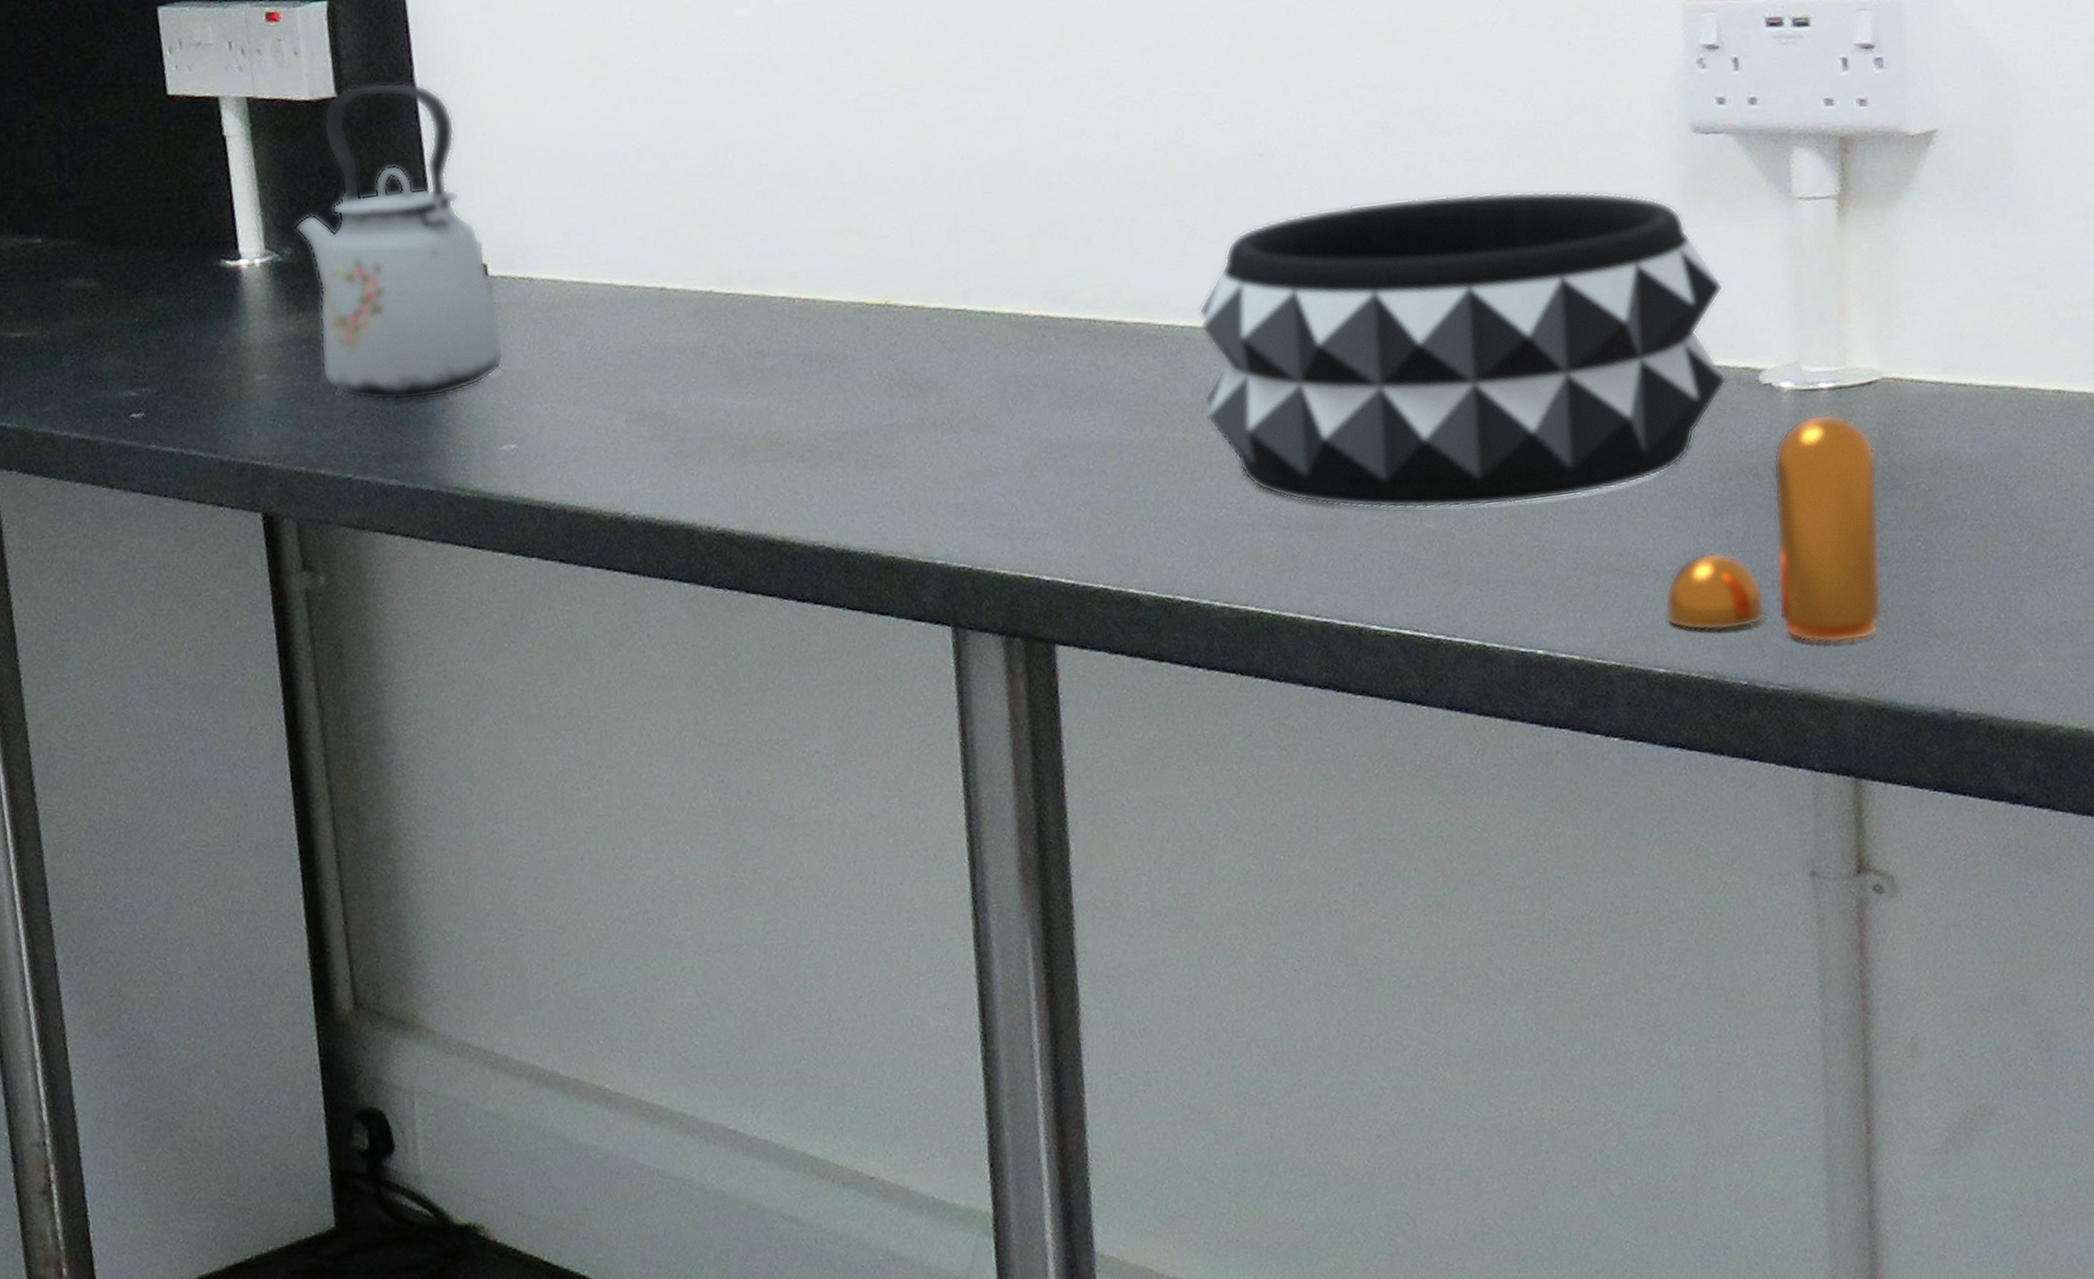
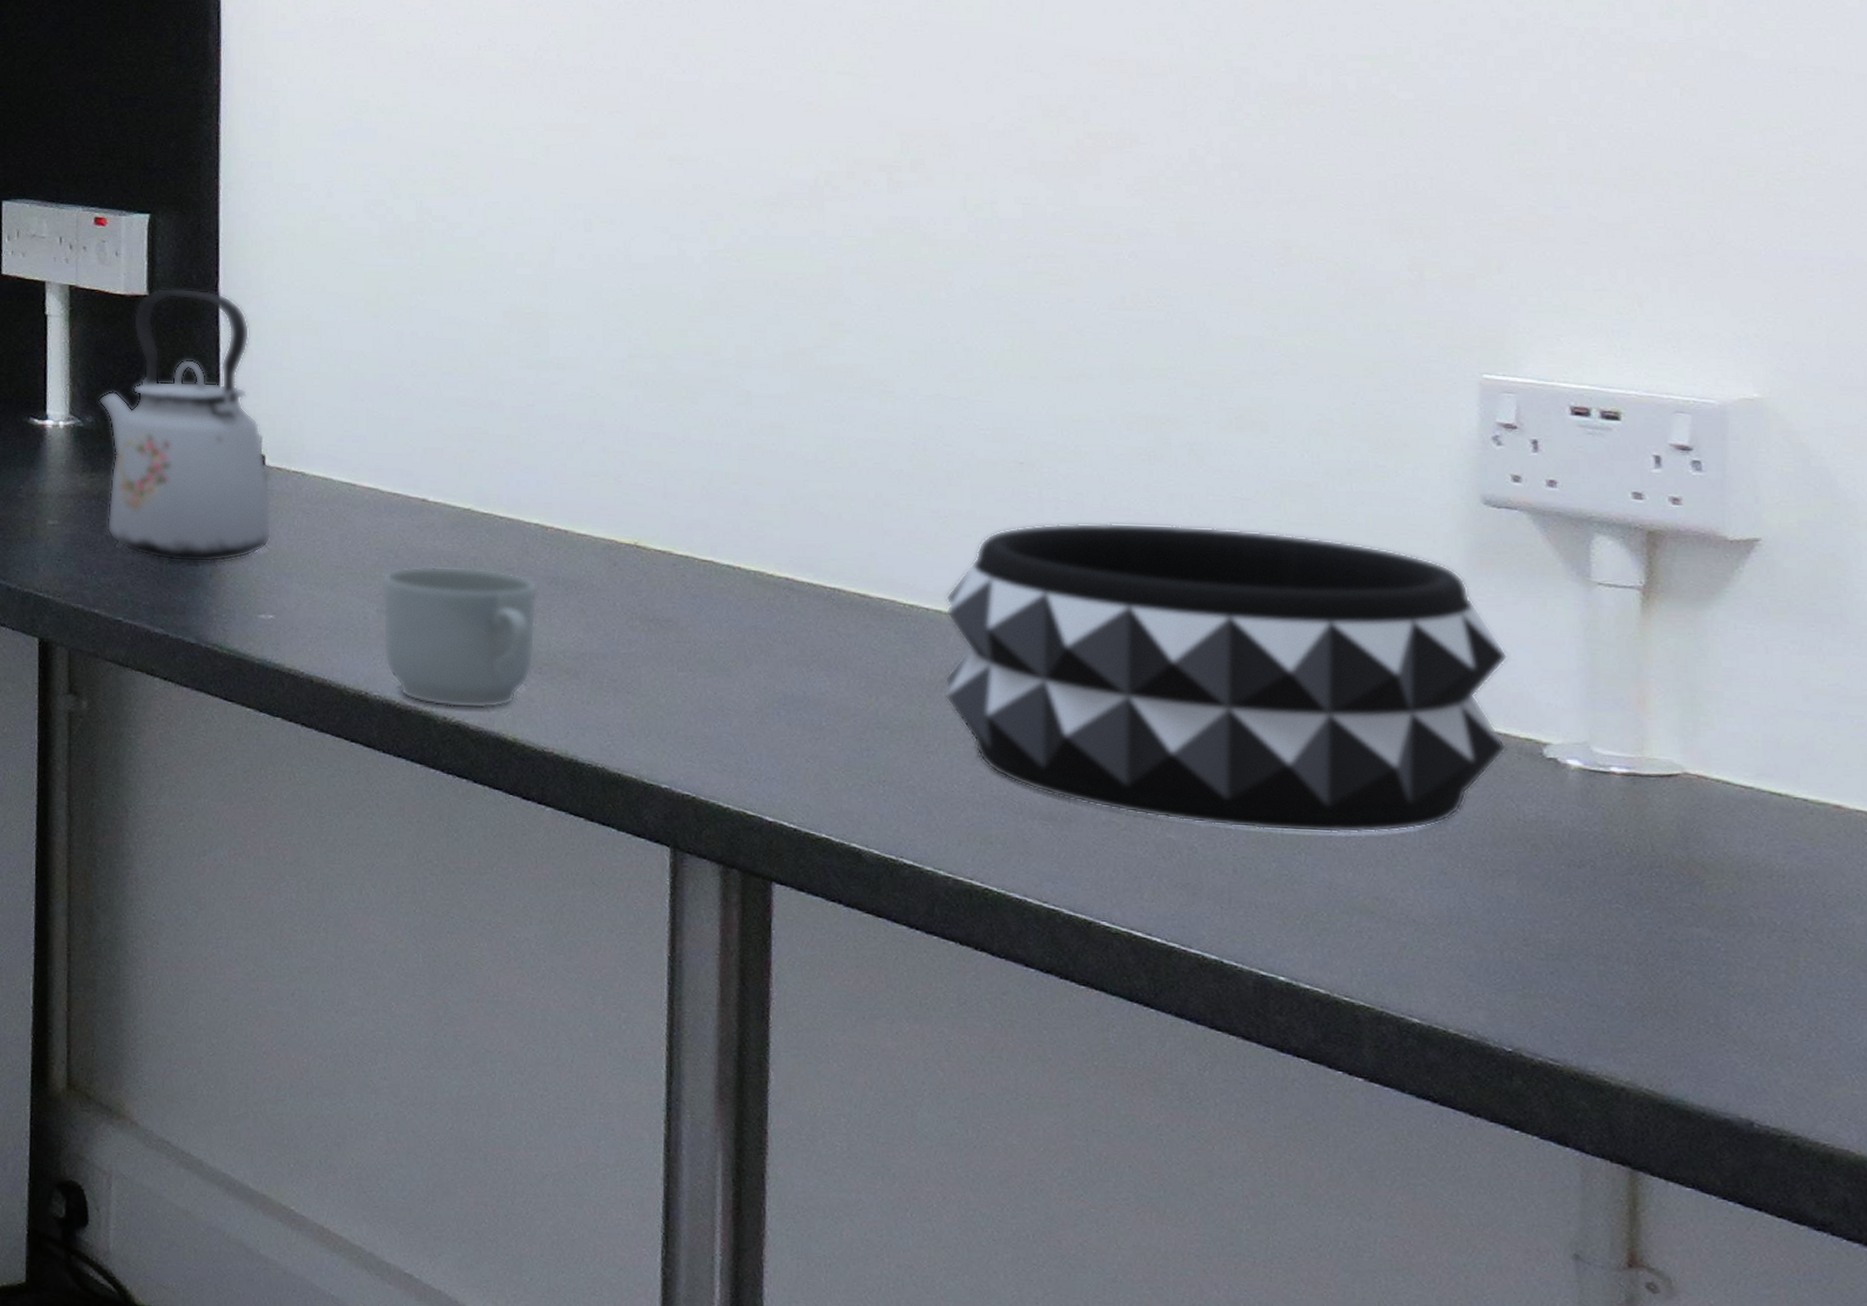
mug: none [627,355,795,516] -> present [382,565,538,709]
pepper shaker: present [1665,414,1882,643] -> none [1423,797,1674,1030]

